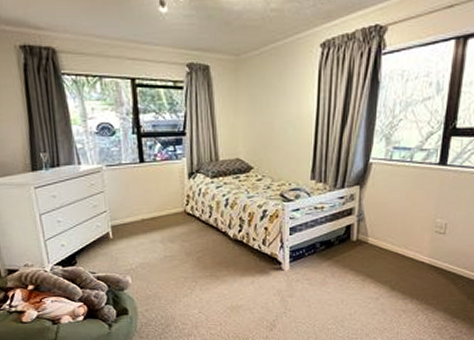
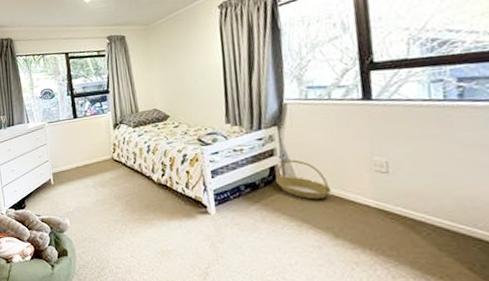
basket: none [349,219,396,257] -> present [275,159,332,200]

